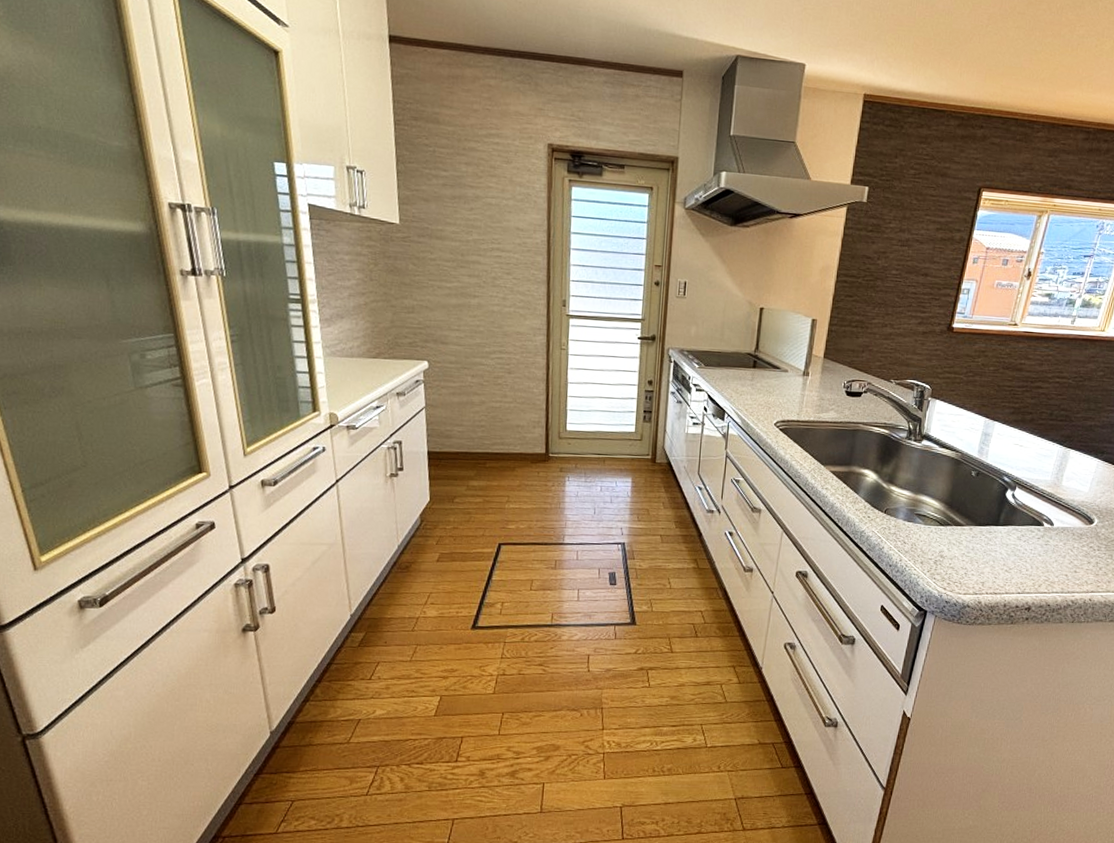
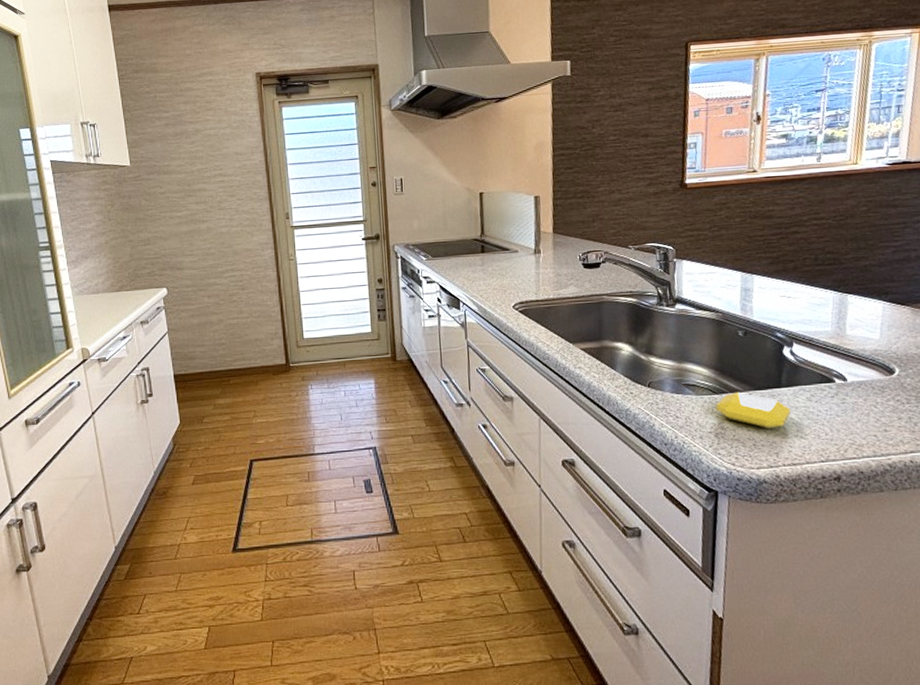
soap bar: none [939,525,1003,561] -> present [715,391,791,429]

